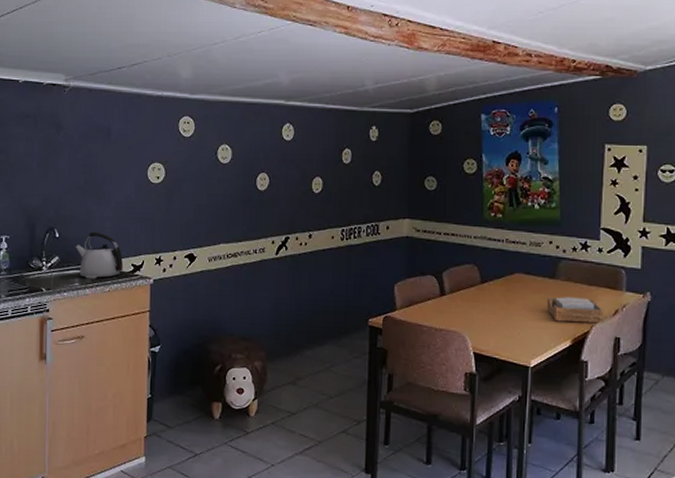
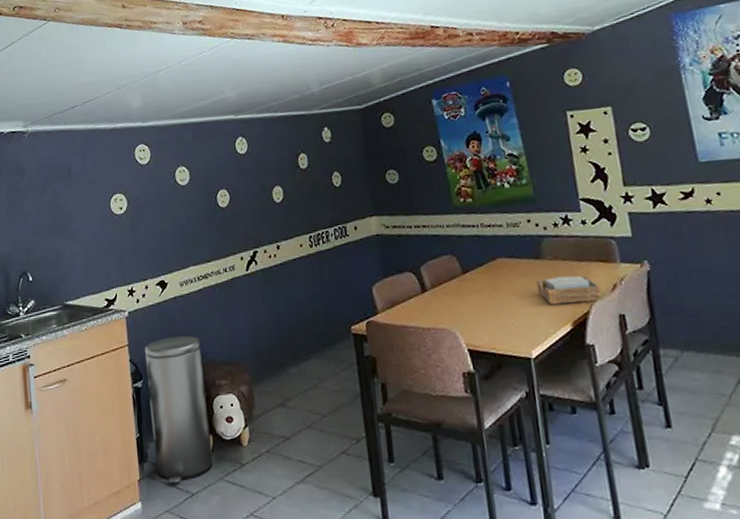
kettle: present [75,231,123,279] -> none [49,270,97,320]
pedal bin: none [164,307,221,443] -> present [144,335,213,483]

